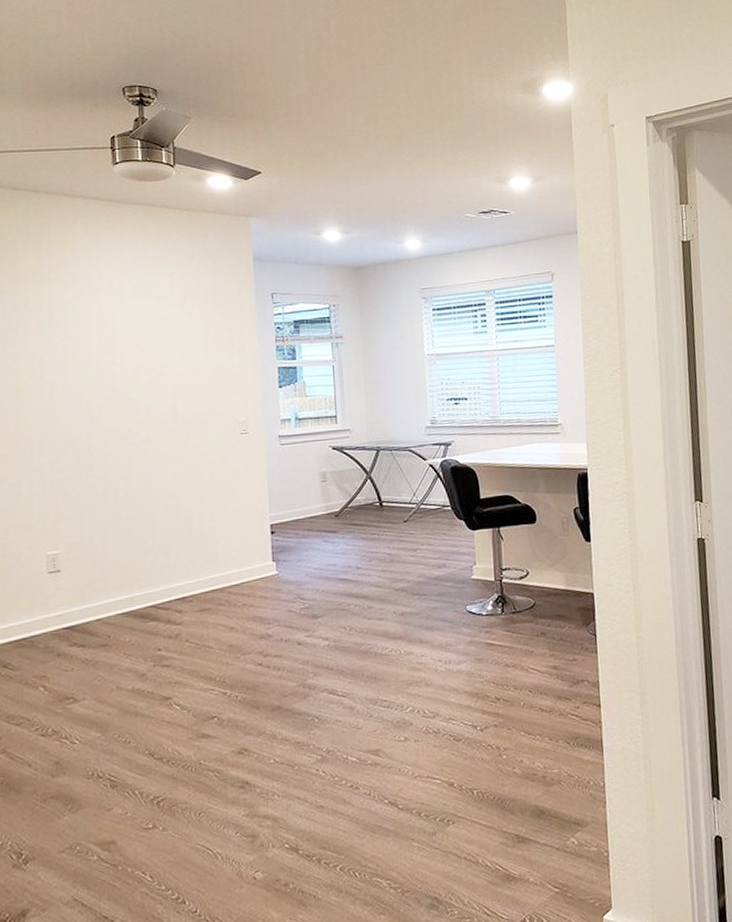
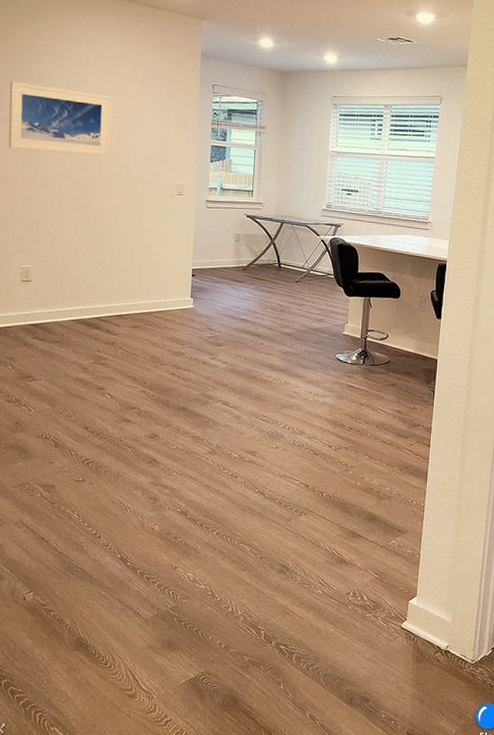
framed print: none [13,321,150,405] -> present [8,81,112,157]

